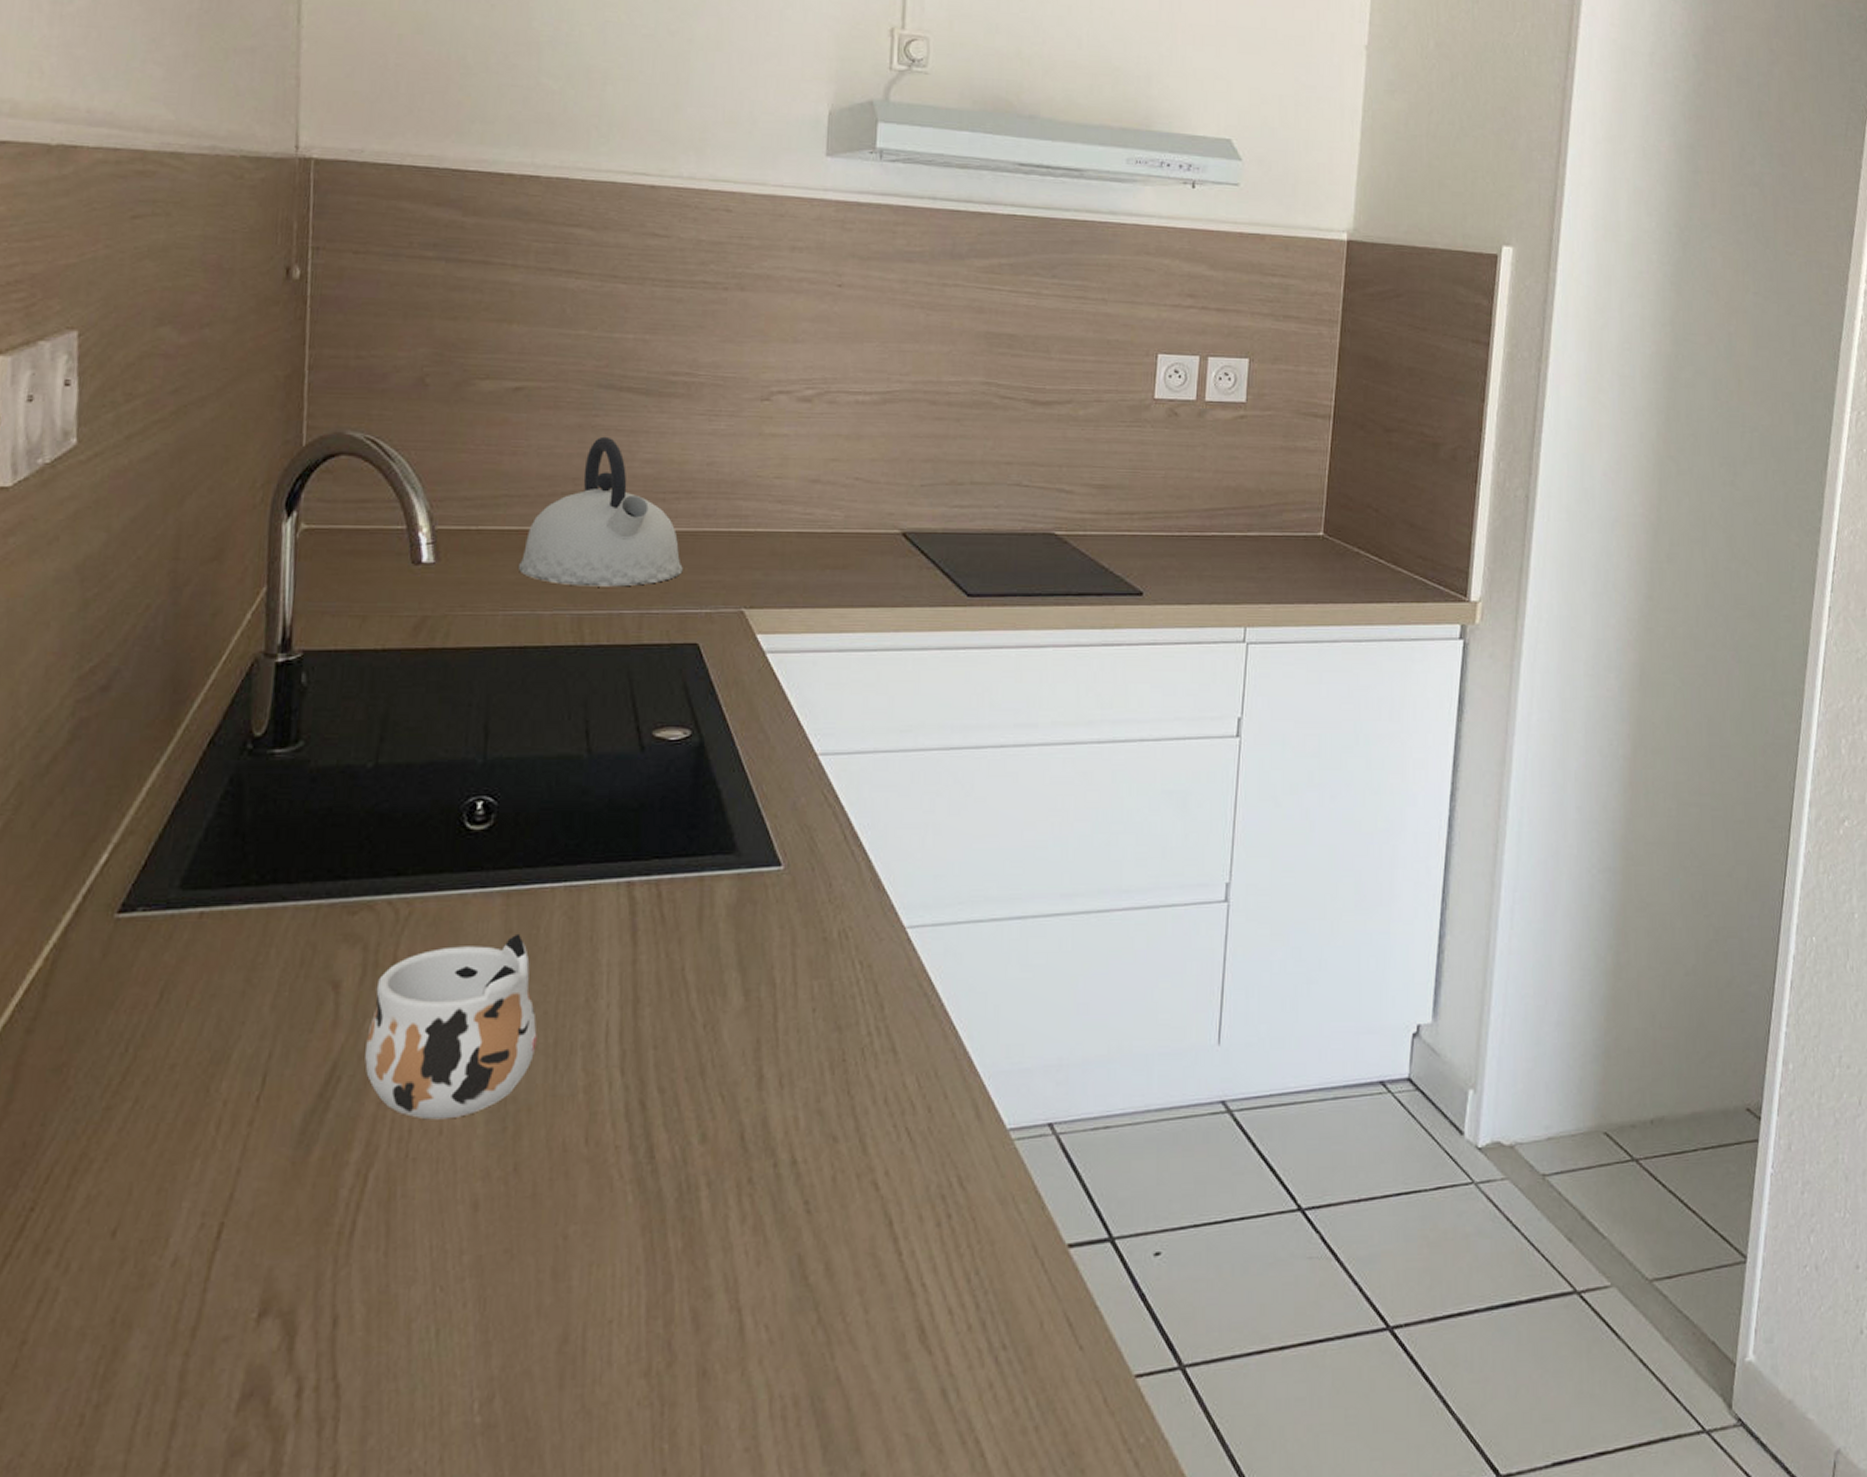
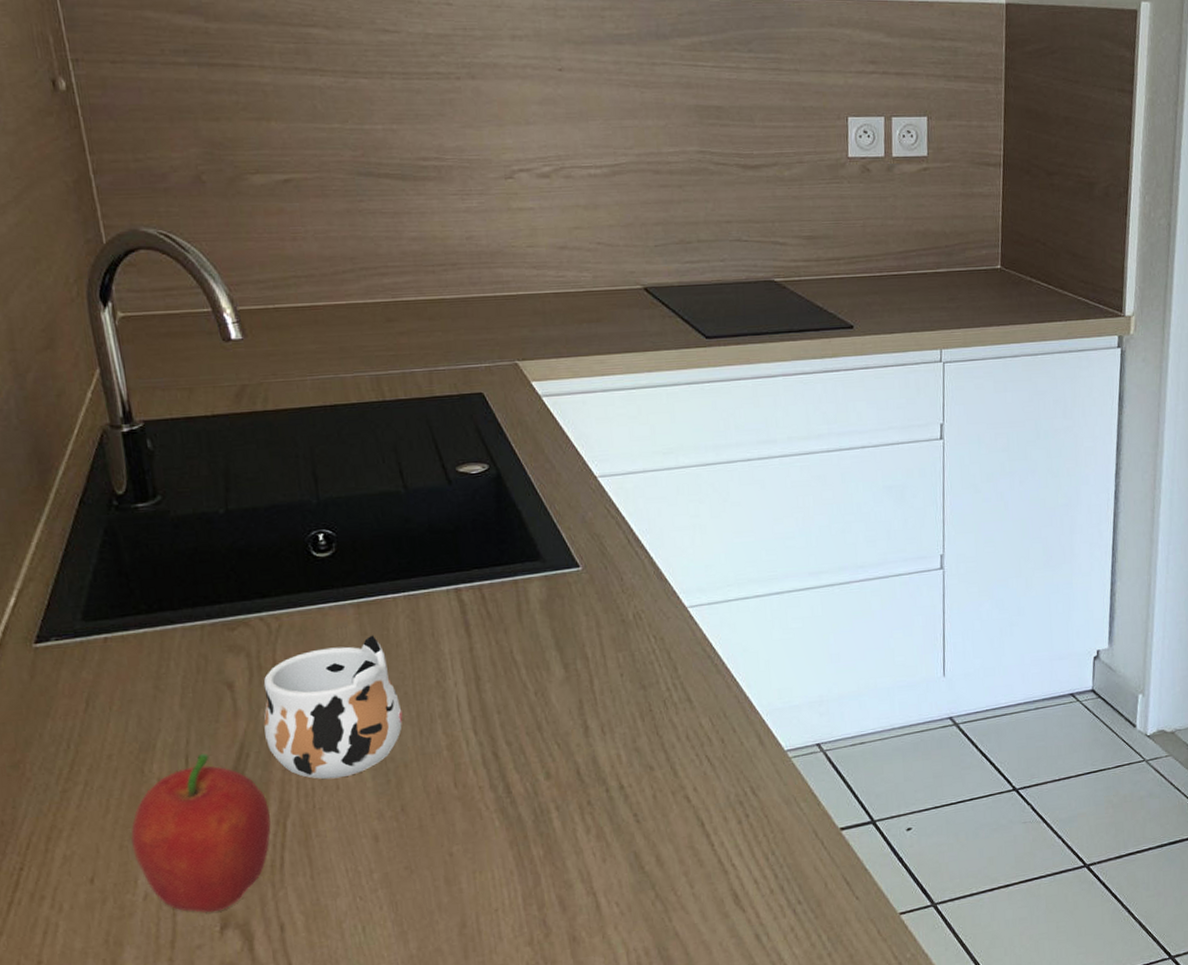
fruit: none [173,1071,351,1292] -> present [131,753,271,913]
kettle: present [519,436,683,587] -> none [317,219,460,351]

